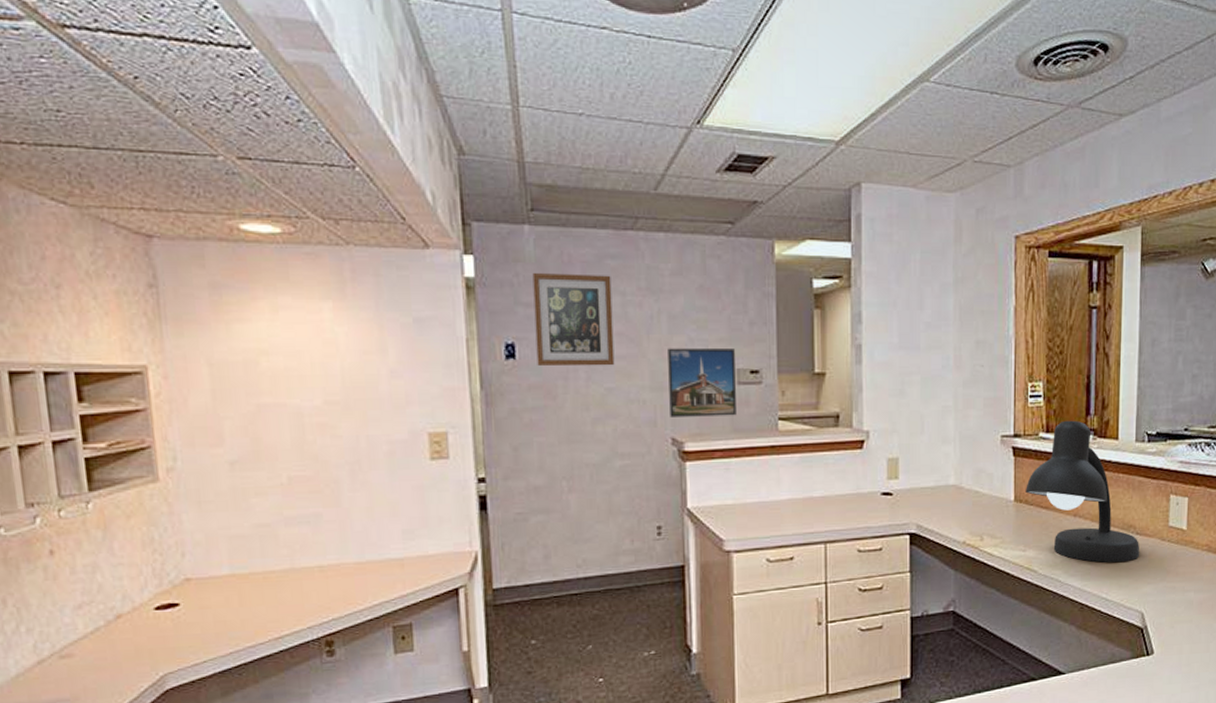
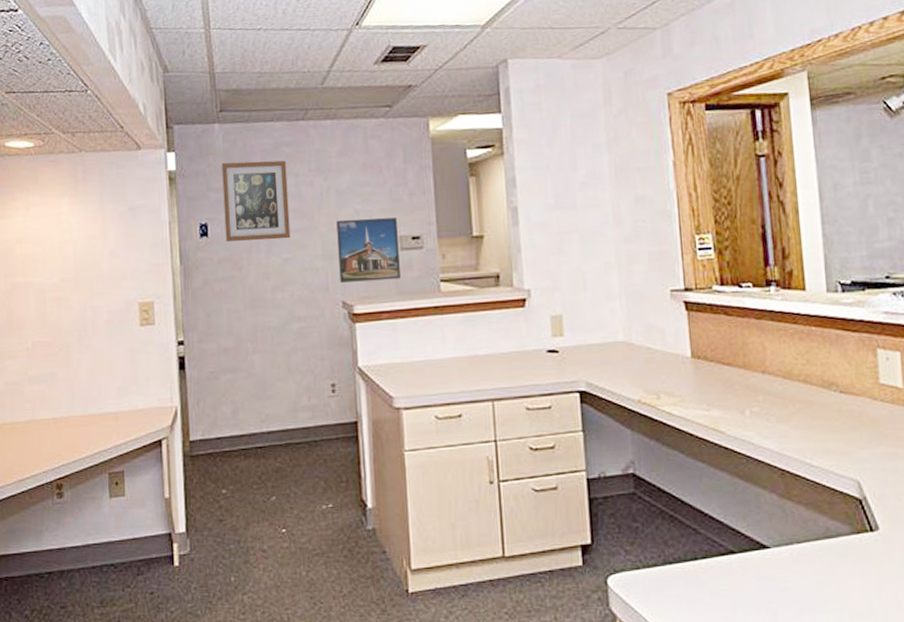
desk lamp: present [1026,420,1140,563] -> none [703,271,848,425]

